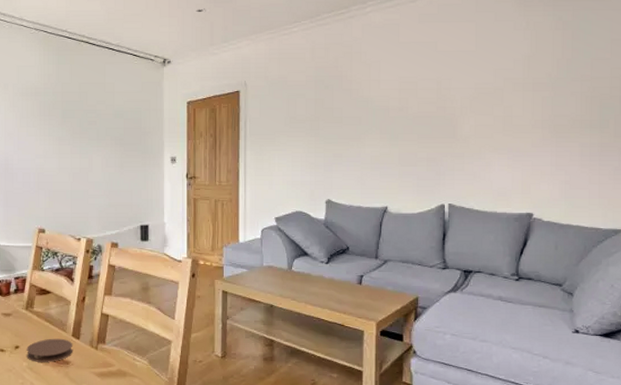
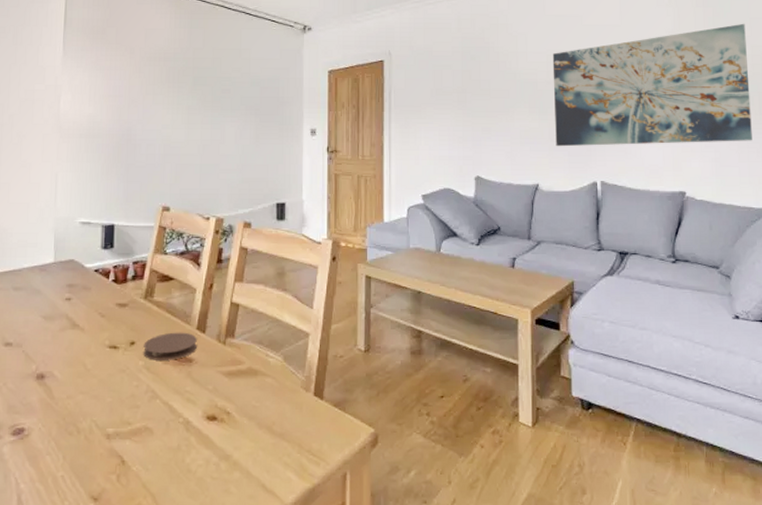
wall art: none [405,45,606,171] -> present [552,23,752,147]

